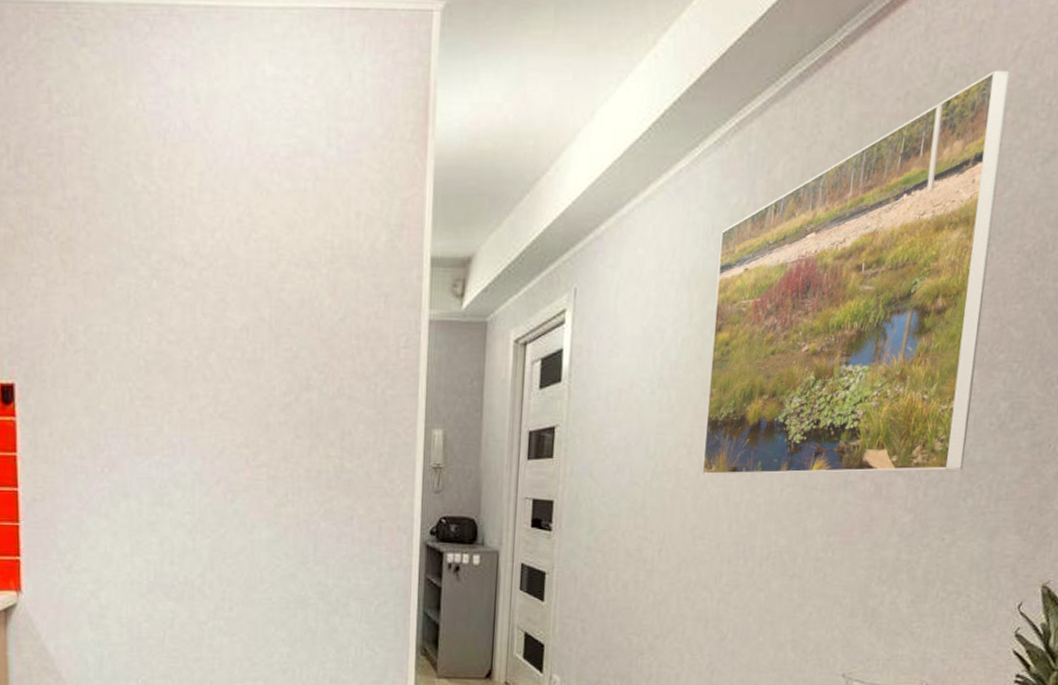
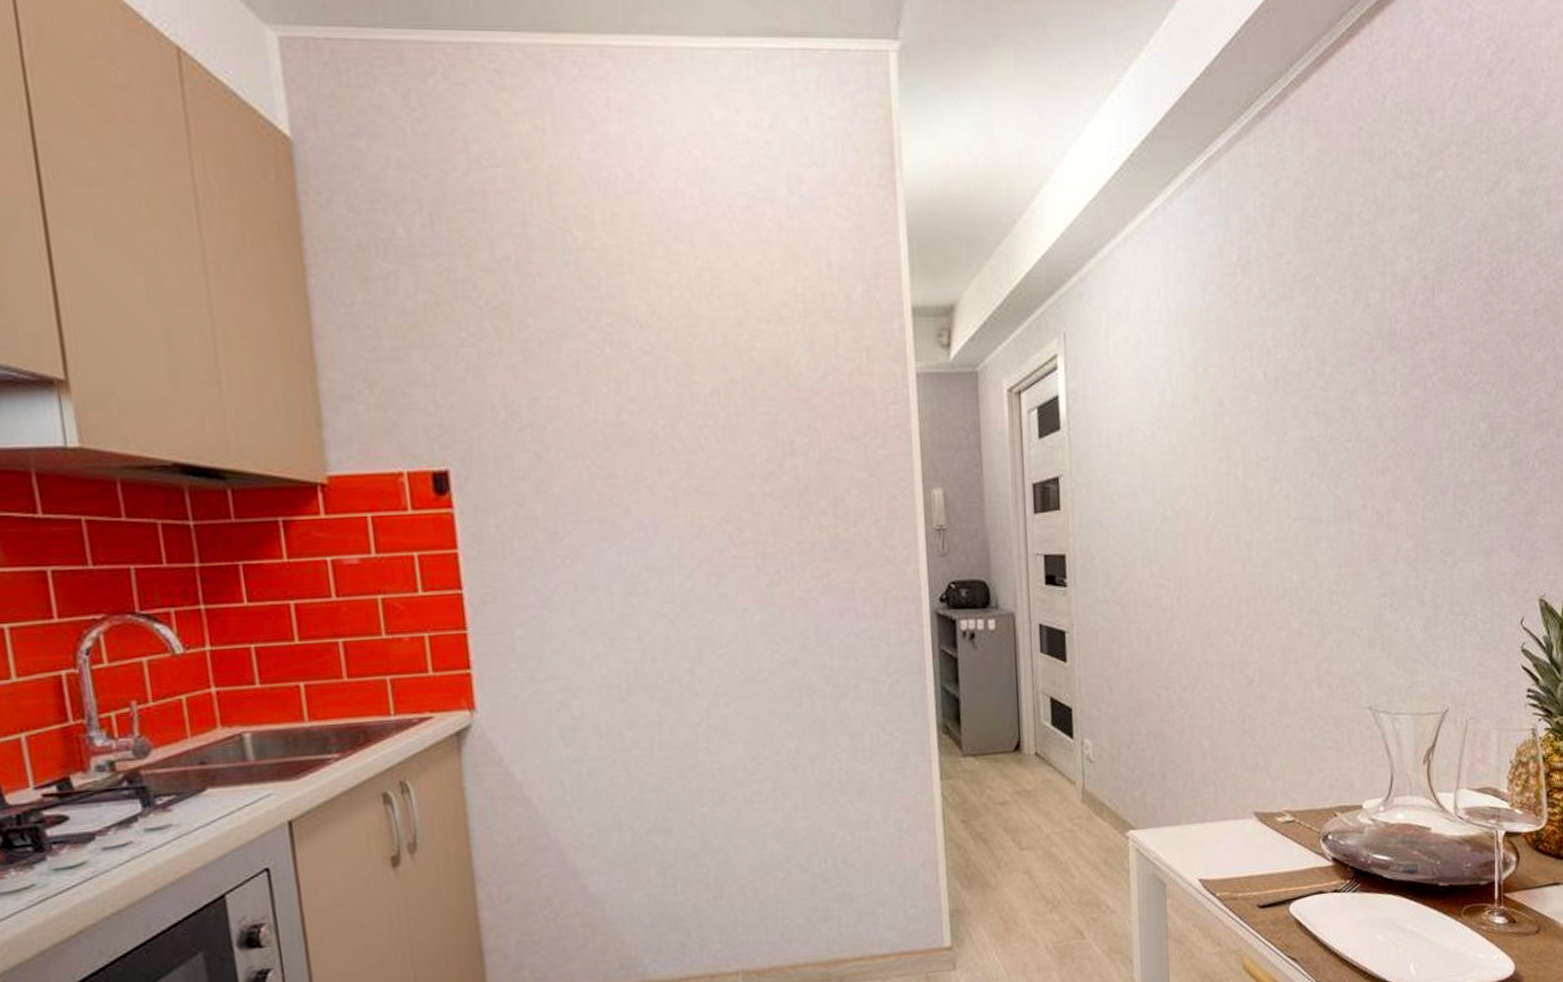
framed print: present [702,70,1012,476] -> none [1202,105,1455,516]

